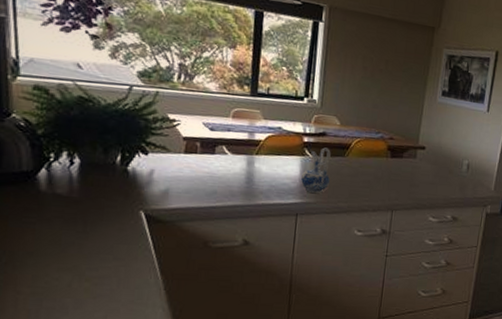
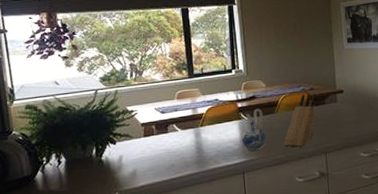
knife block: none [347,142,394,199] -> present [283,93,318,147]

